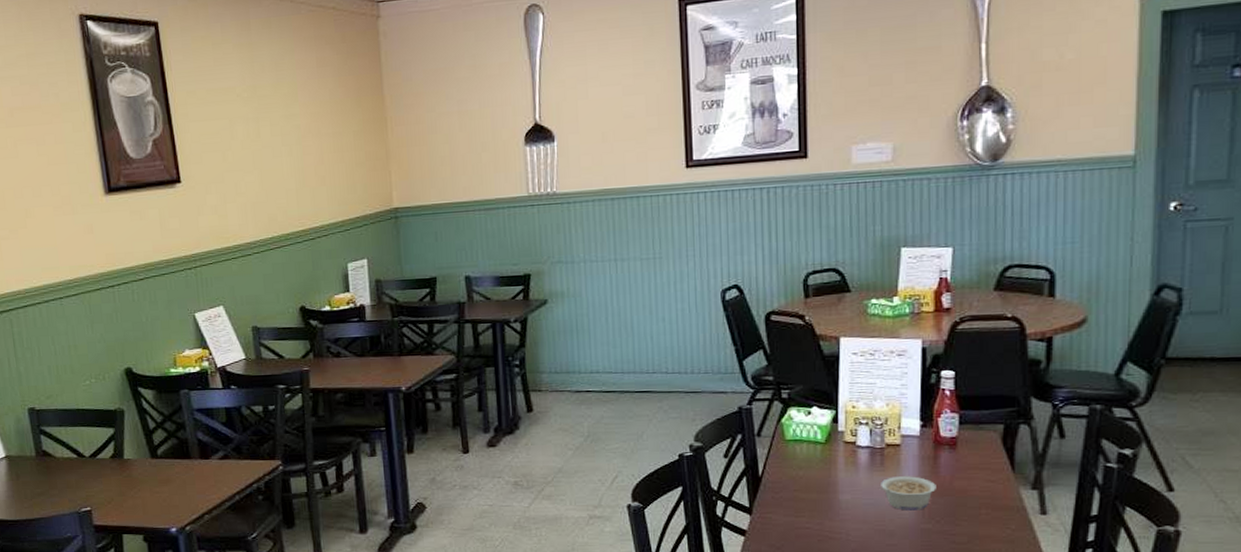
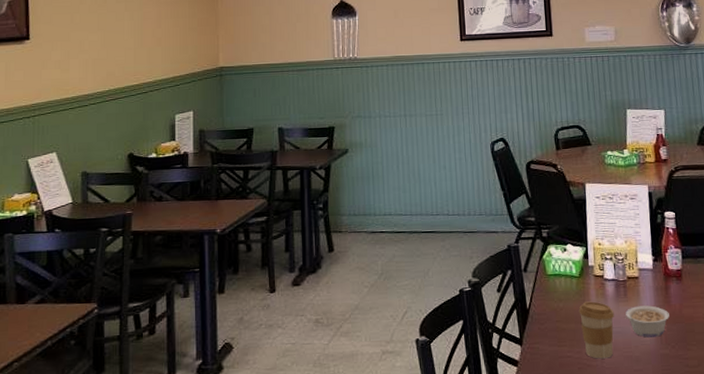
coffee cup: none [822,470,866,532] -> present [578,301,614,359]

